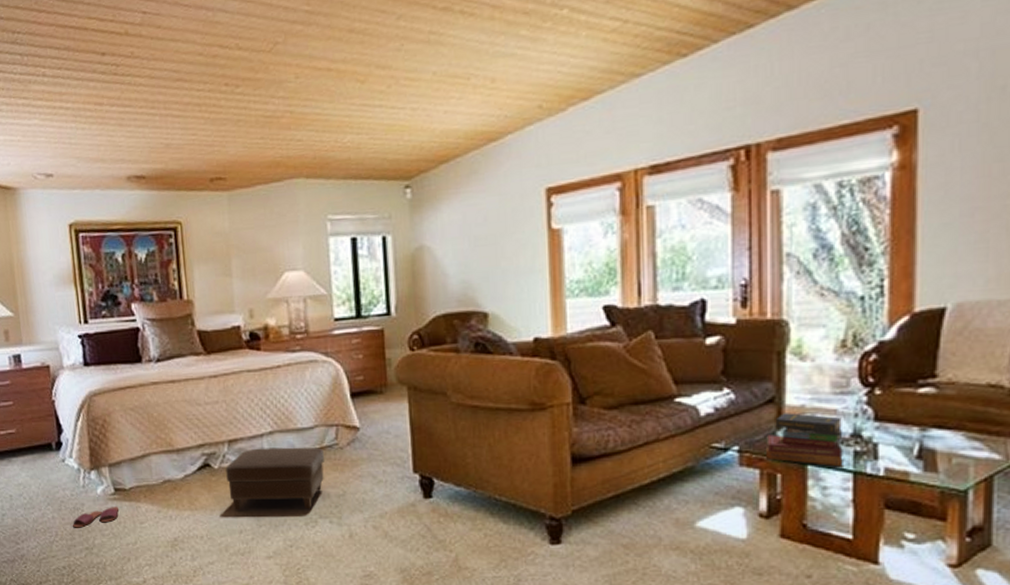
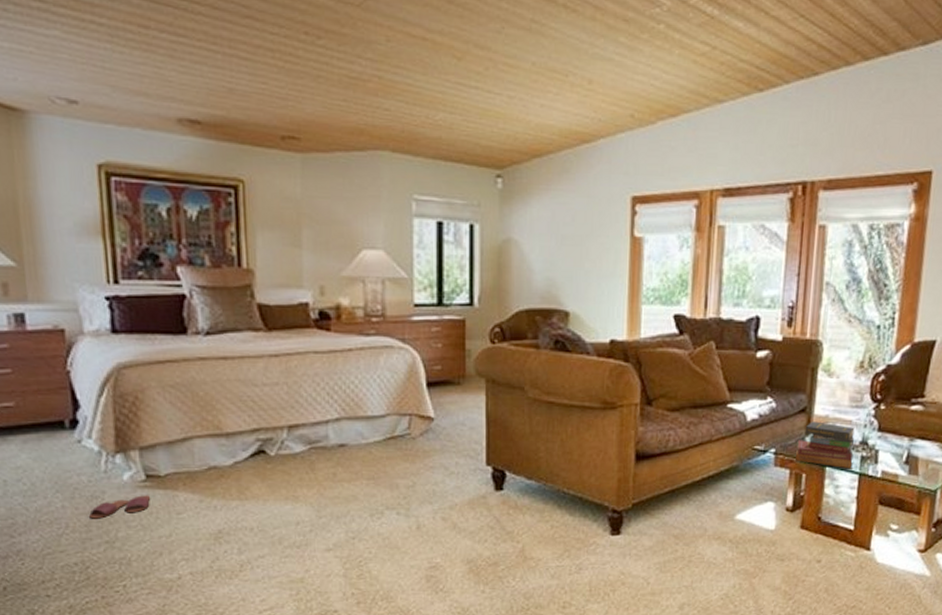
ottoman: present [226,447,325,510] -> none [284,435,396,501]

